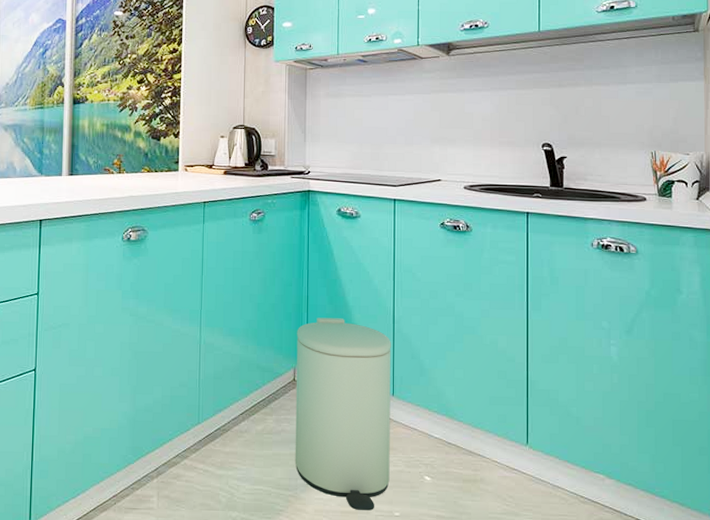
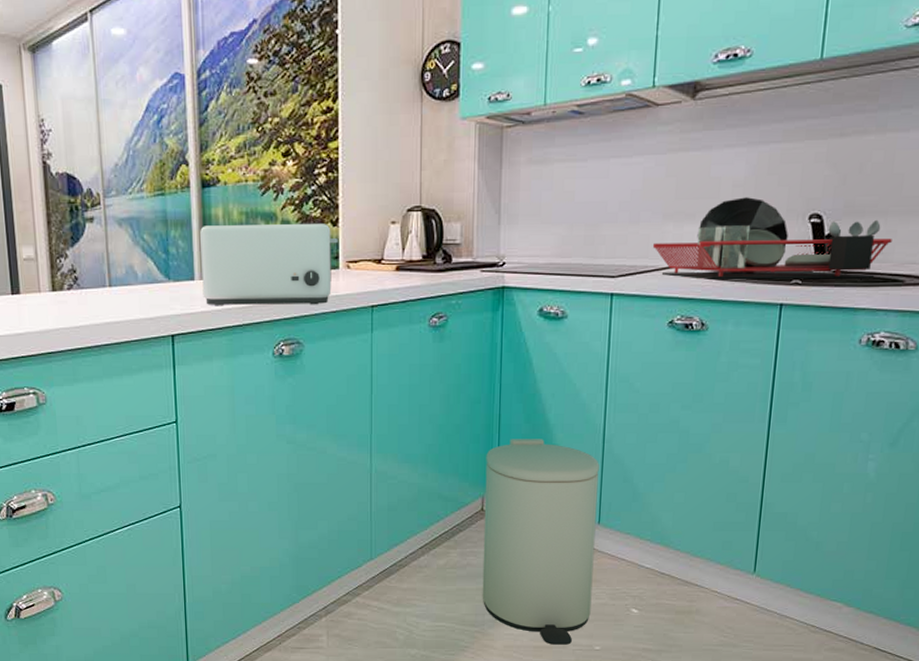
toaster: none [68,133,178,200] -> present [200,224,338,306]
dish rack: none [424,129,607,195] -> present [652,197,892,280]

